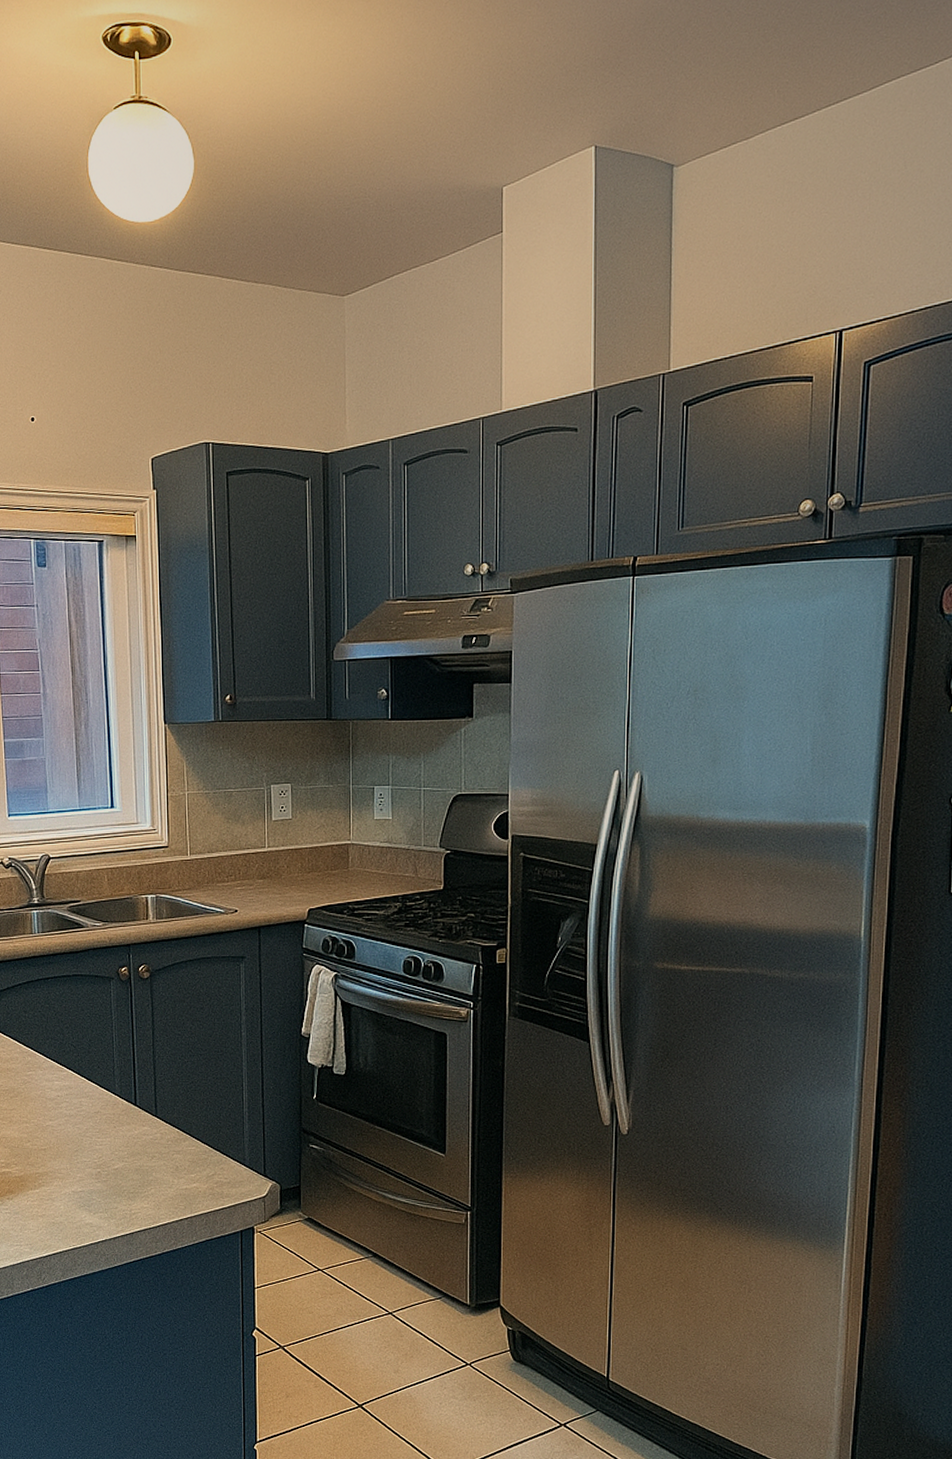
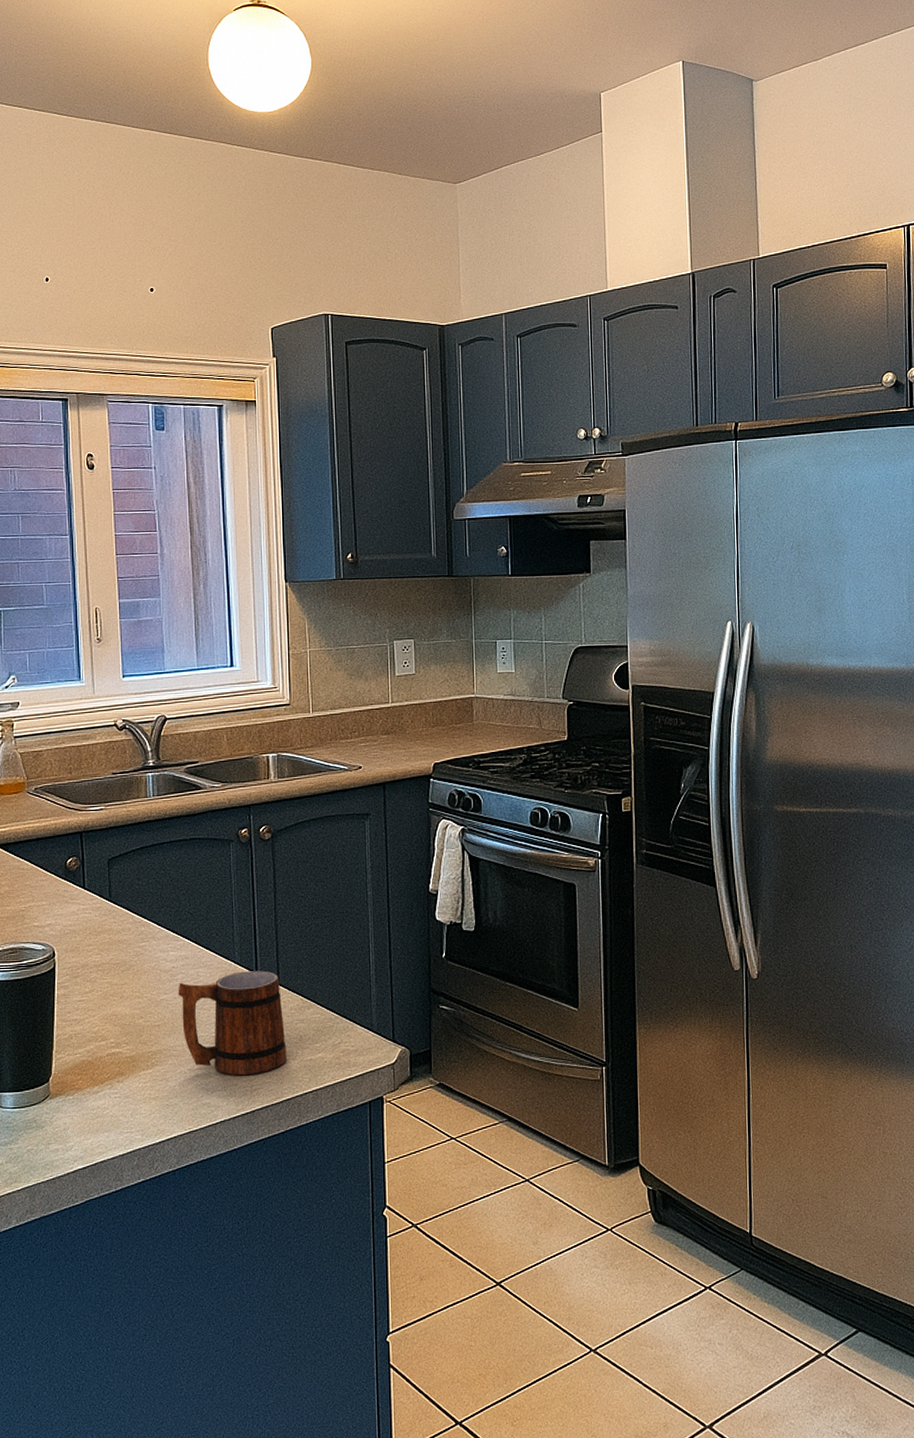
mug: none [62,1103,164,1199] -> present [178,970,287,1075]

